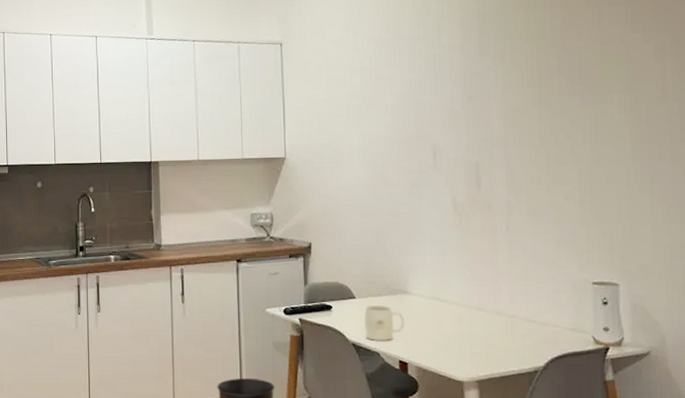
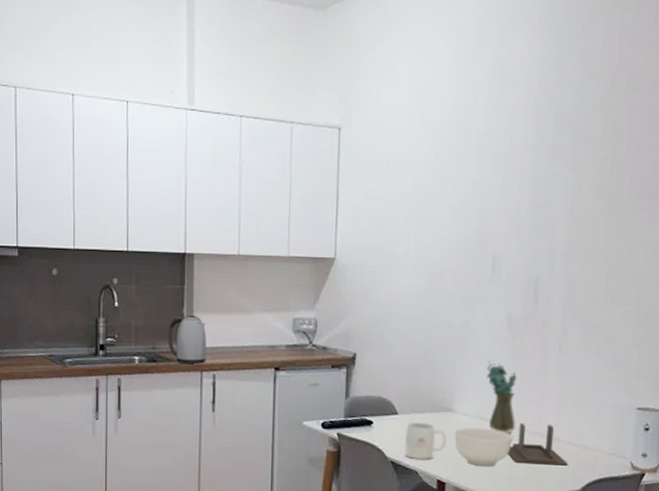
kettle: none [139,216,174,260] -> present [168,315,207,365]
bowl: none [411,308,470,345] -> present [454,427,513,466]
vase: none [437,244,471,315] -> present [486,361,517,436]
napkin holder: none [467,301,528,342] -> present [508,422,568,466]

